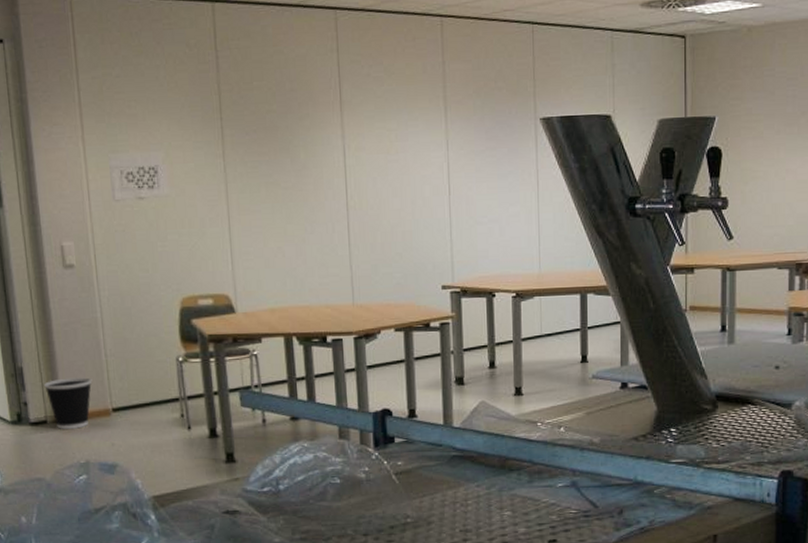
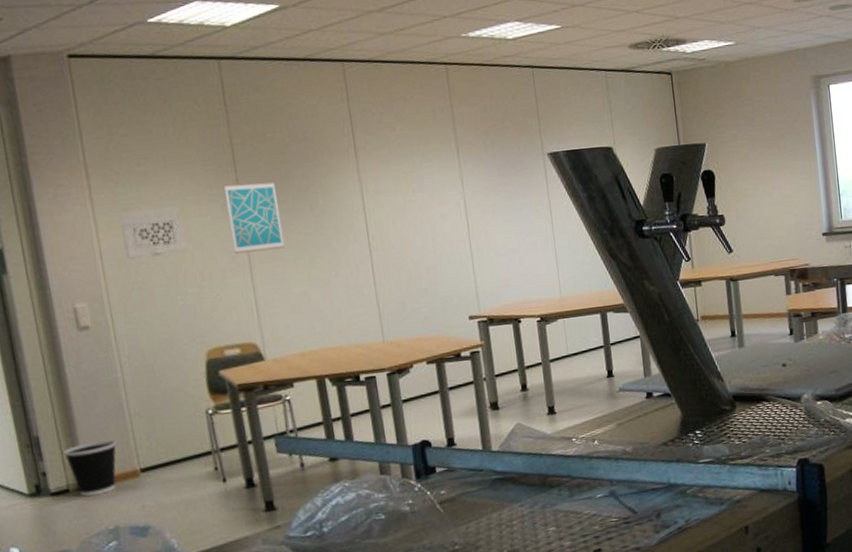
wall art: none [209,131,263,203] -> present [224,181,285,254]

